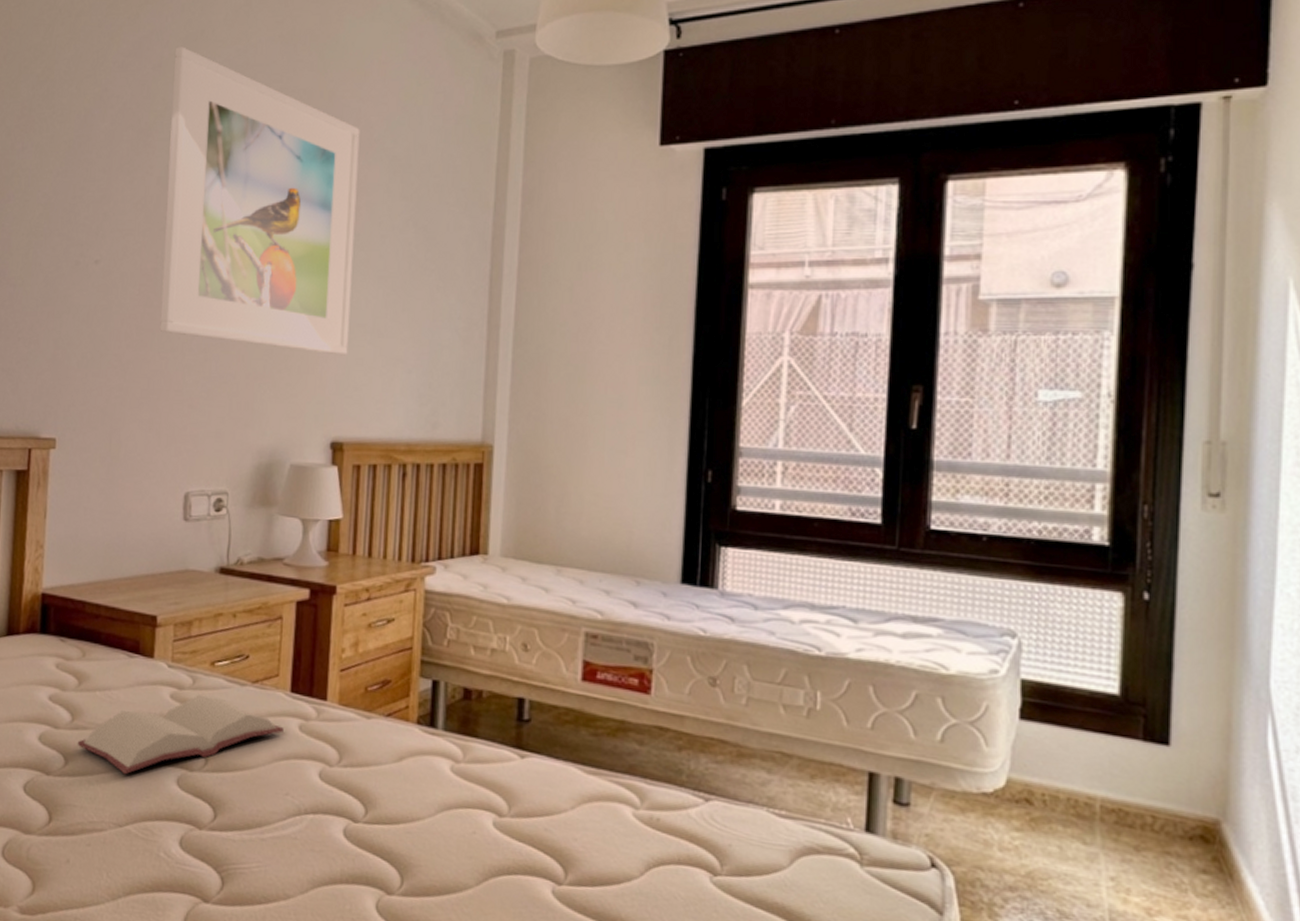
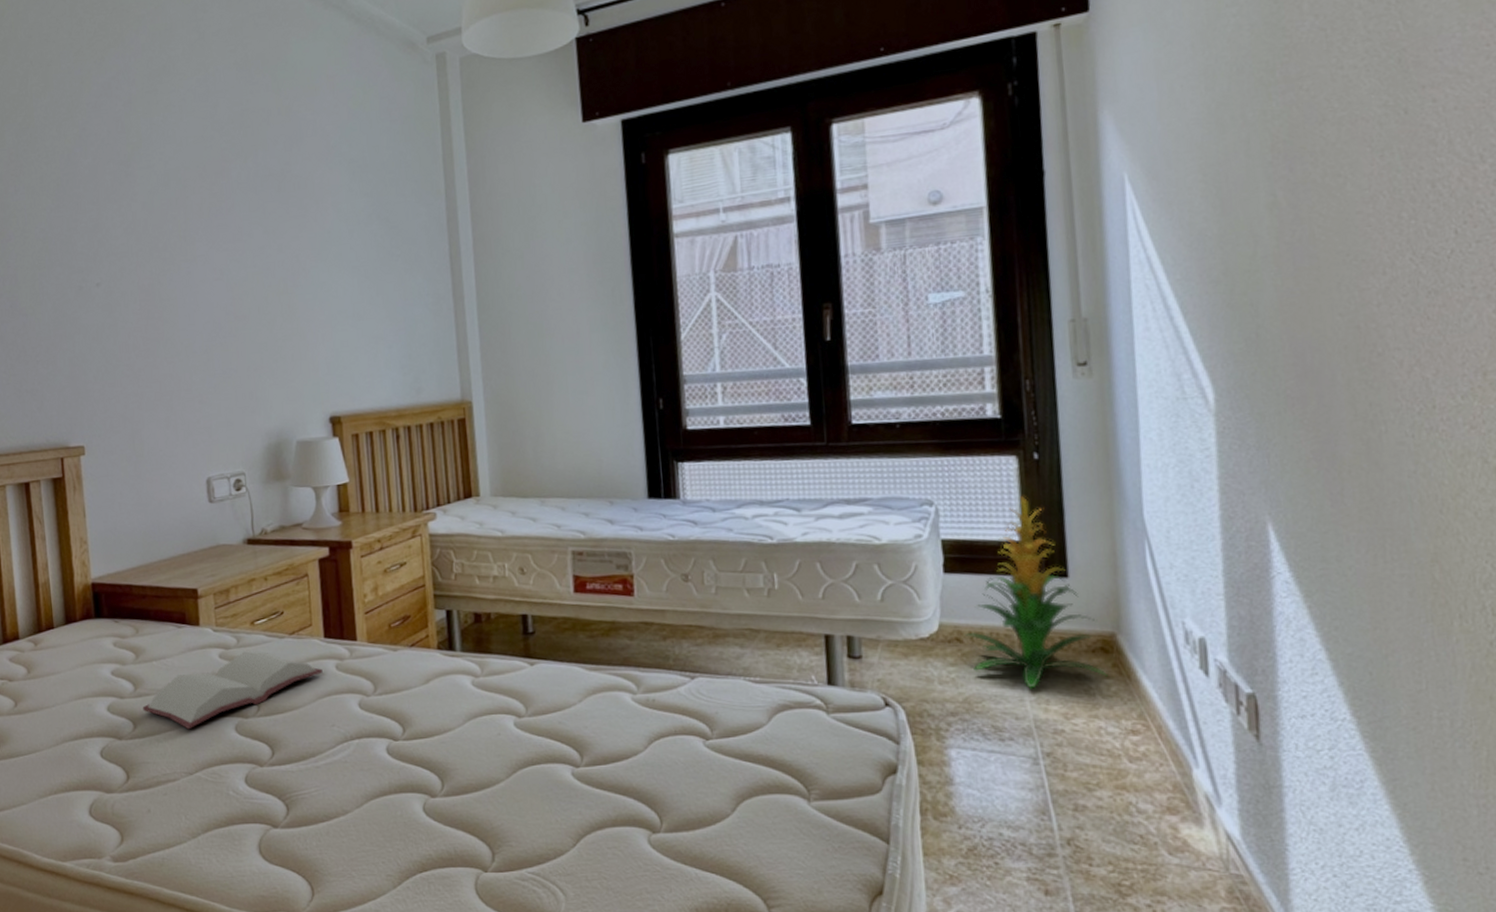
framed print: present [159,46,360,354] -> none [141,82,334,340]
indoor plant: none [1036,640,1207,873] -> present [965,495,1109,689]

